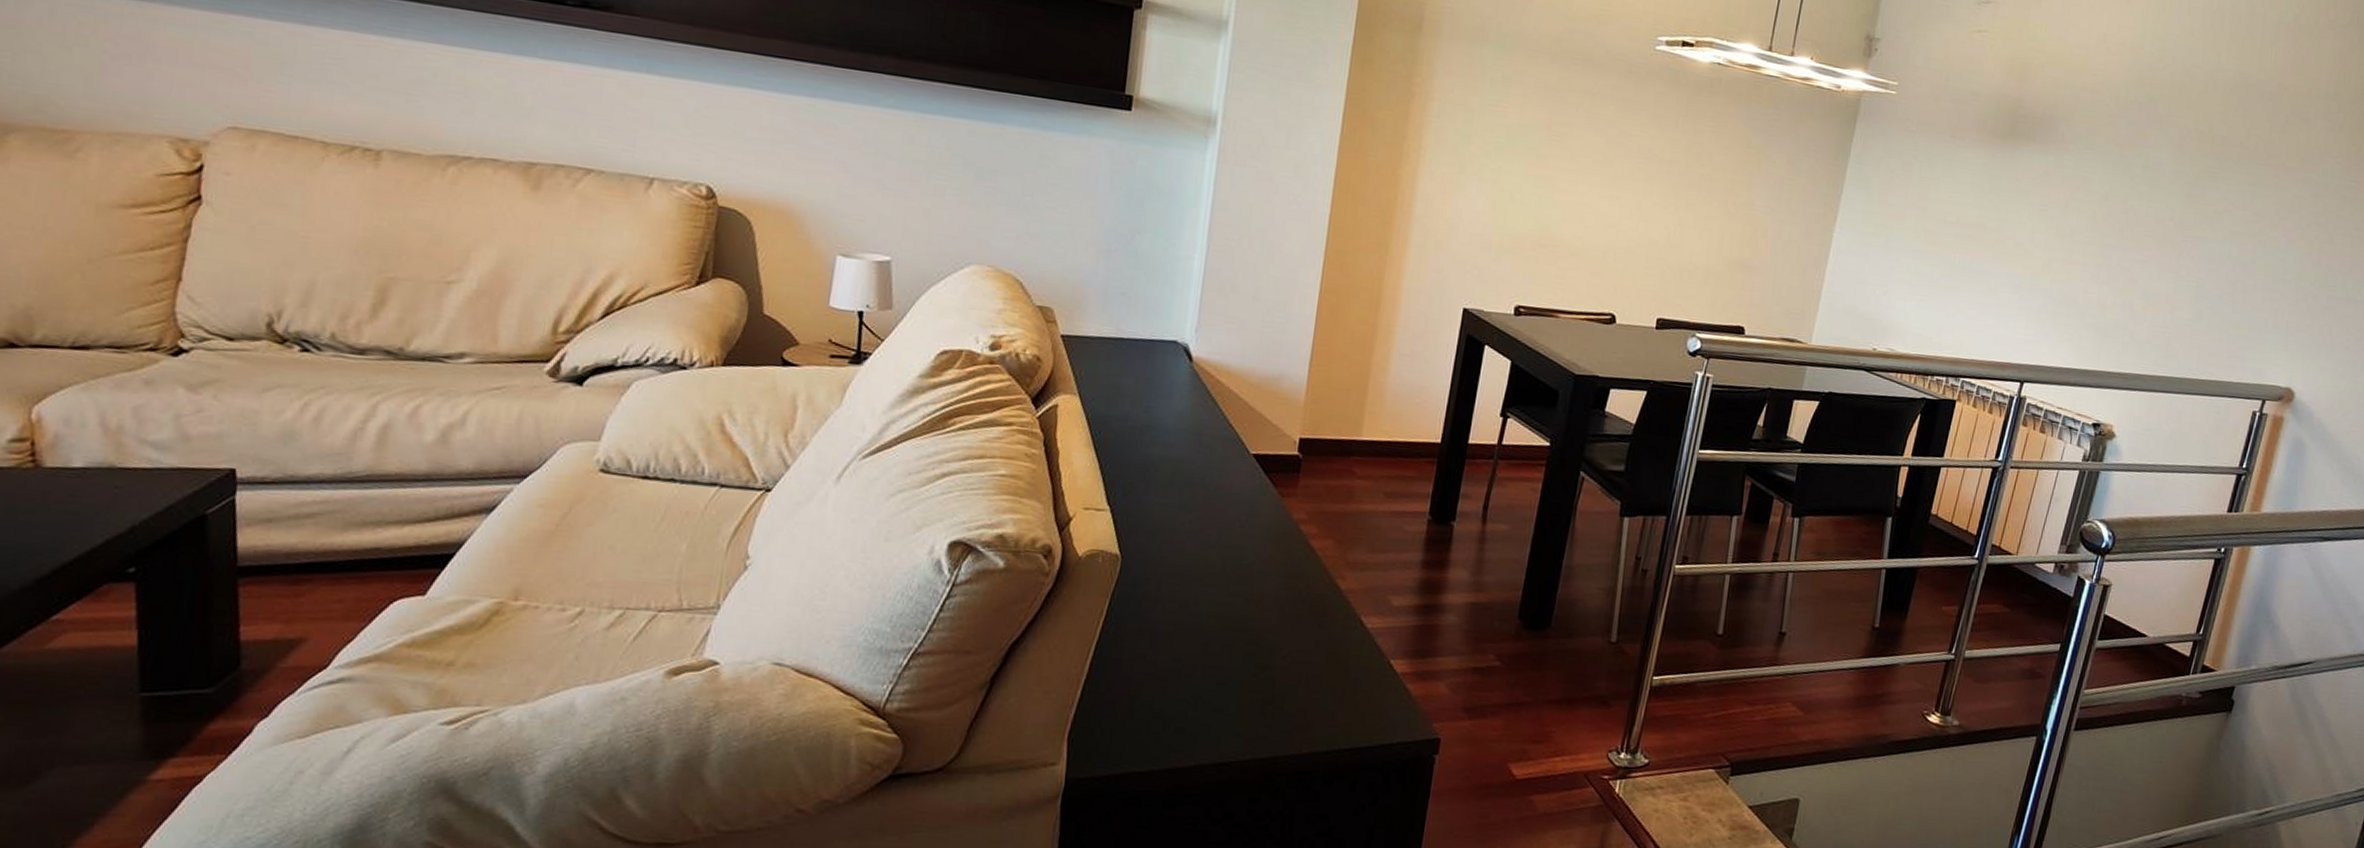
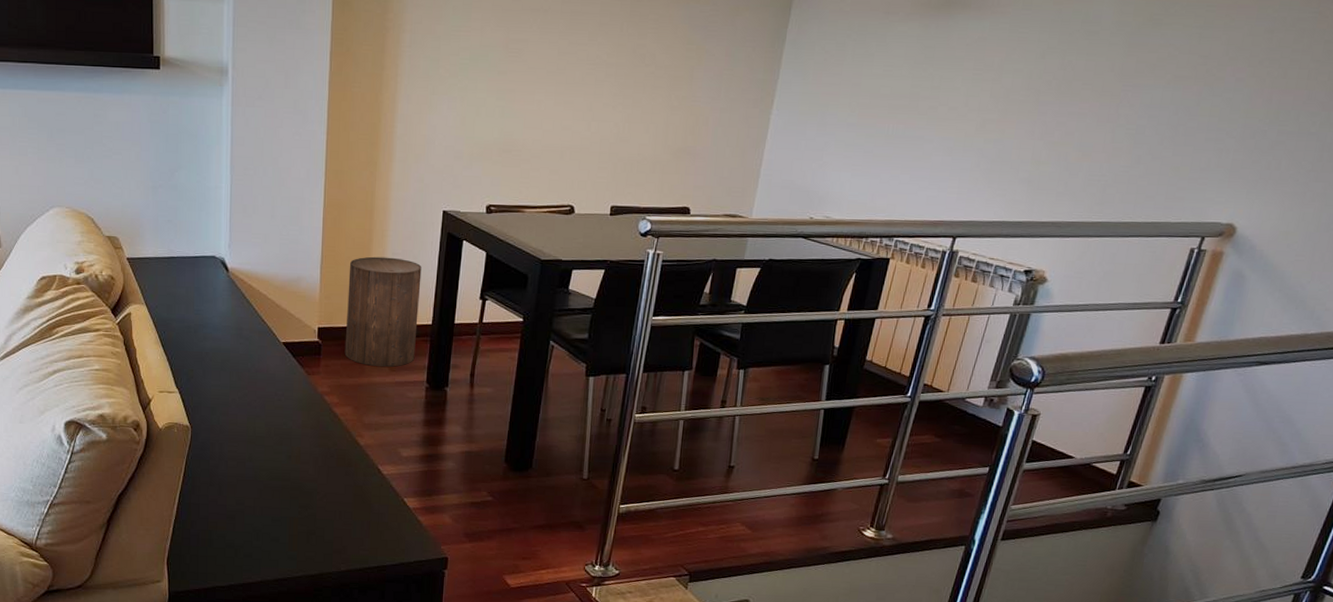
stool: none [1330,356,1434,493] -> present [344,256,422,367]

